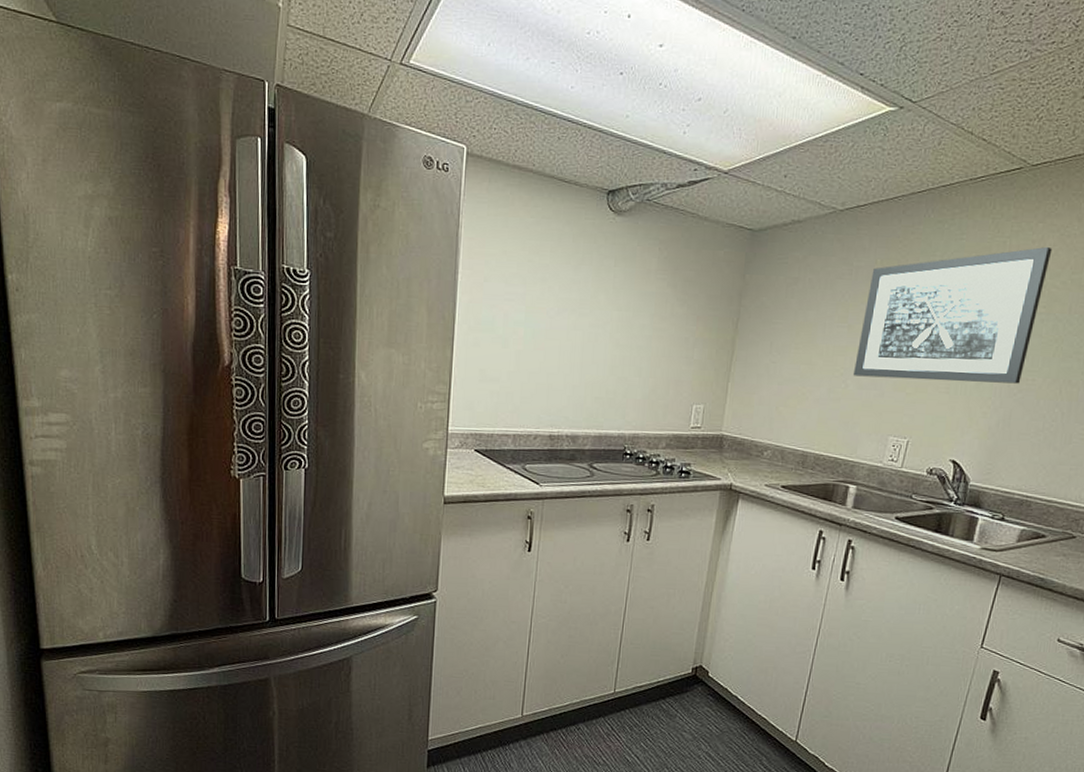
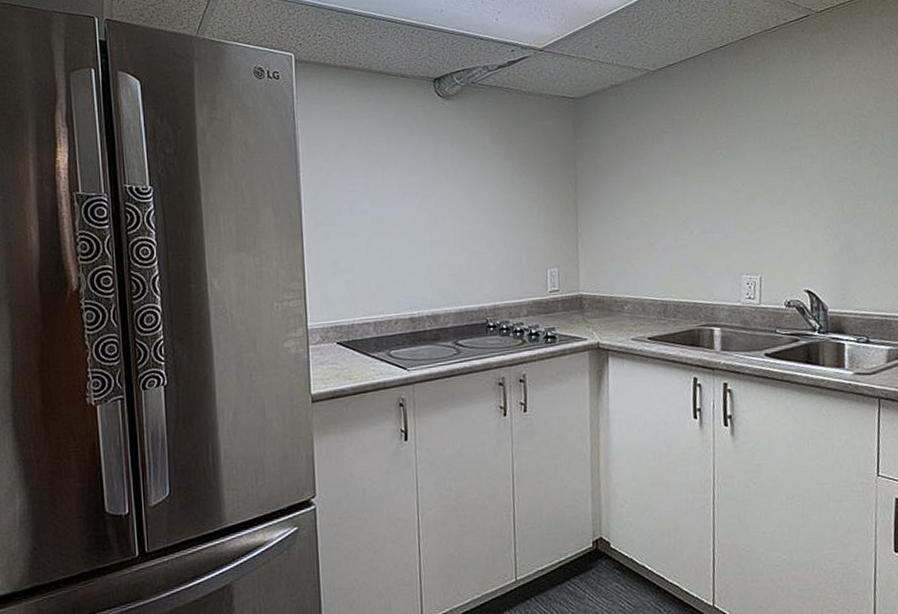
wall art: present [852,246,1053,384] -> none [693,81,853,222]

